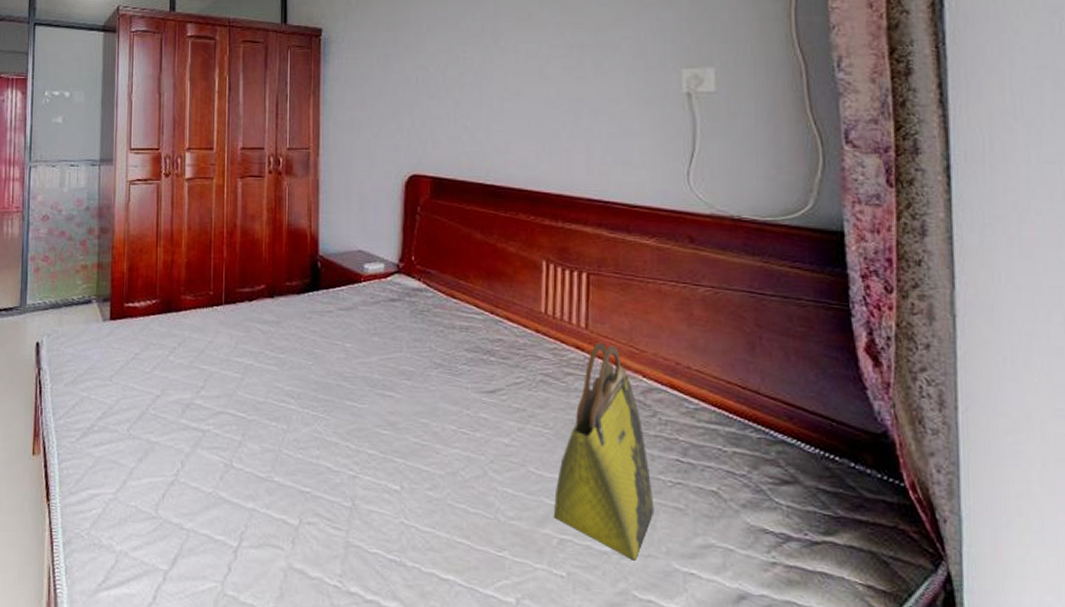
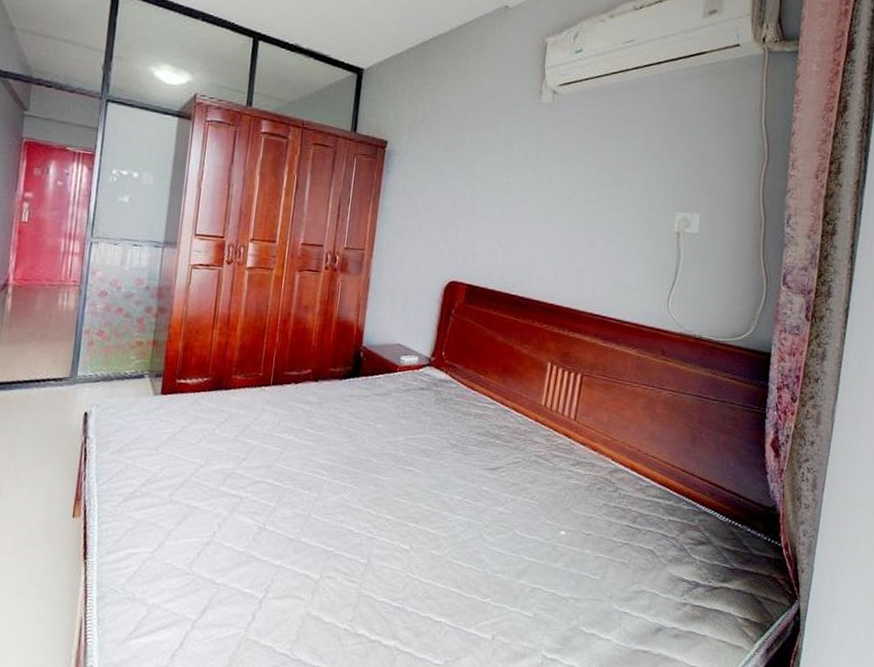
tote bag: present [553,343,655,561] -> none [529,431,607,604]

